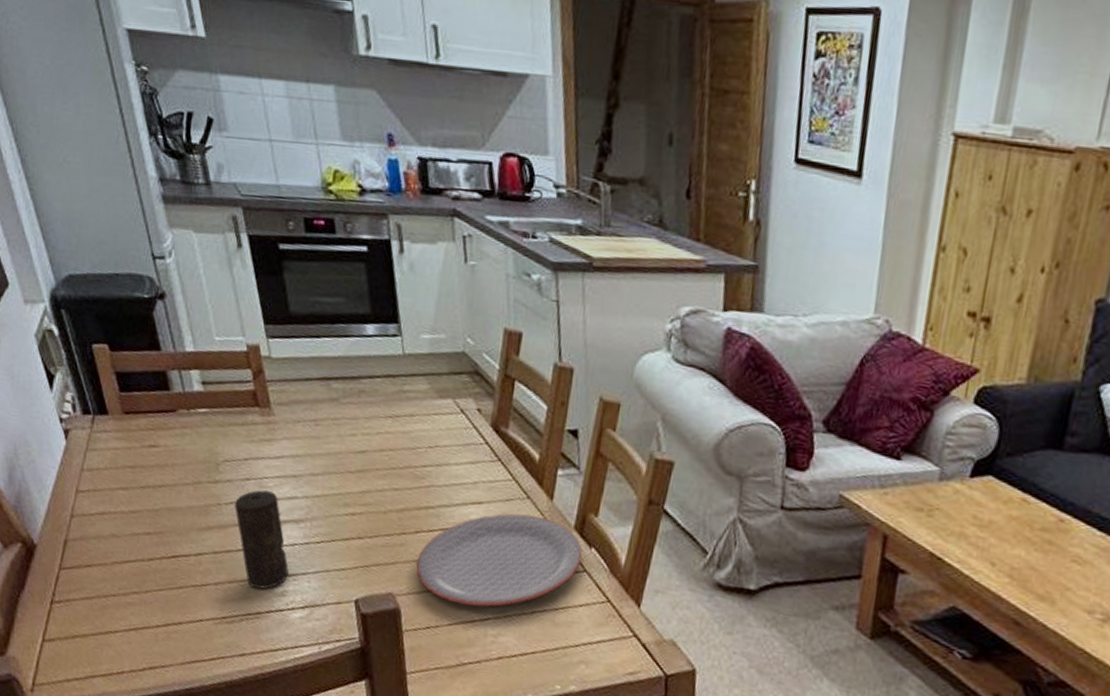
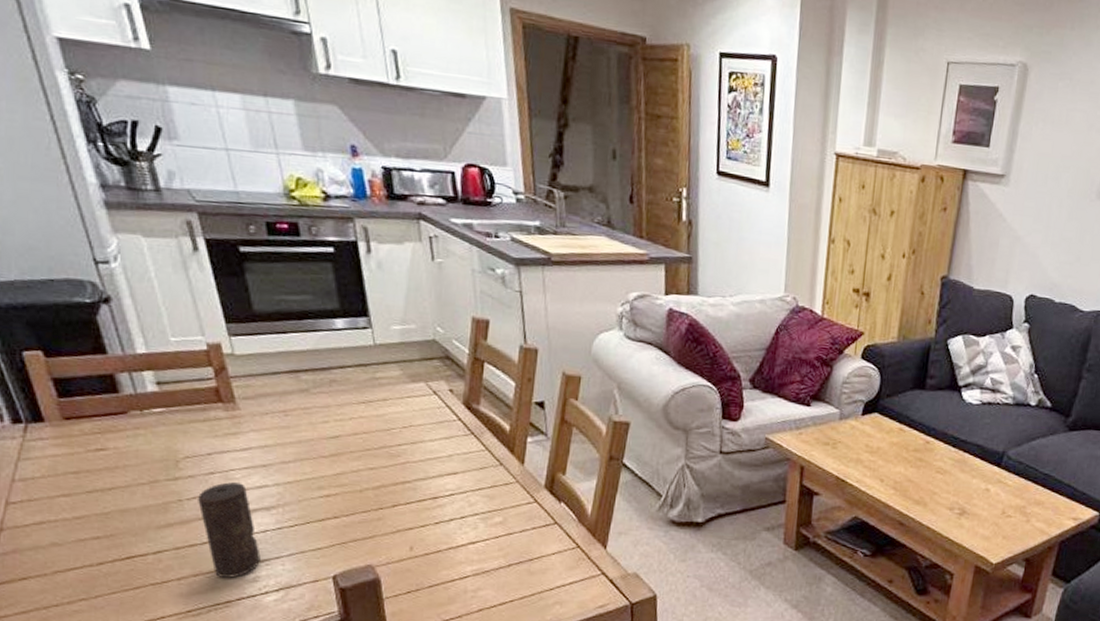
plate: present [416,513,583,607] -> none [394,479,554,567]

